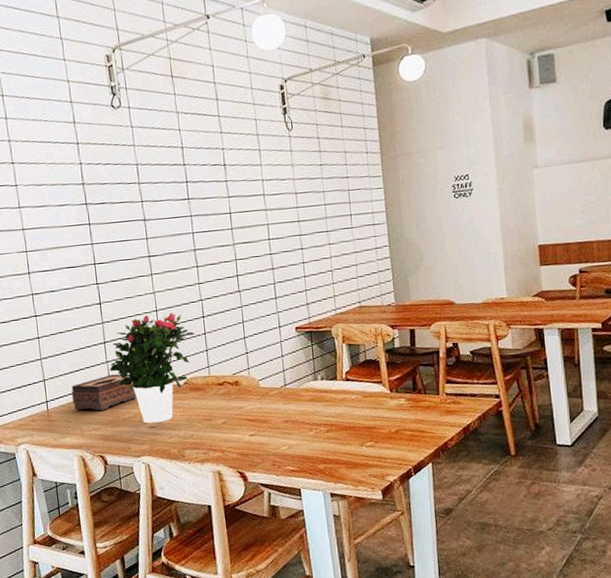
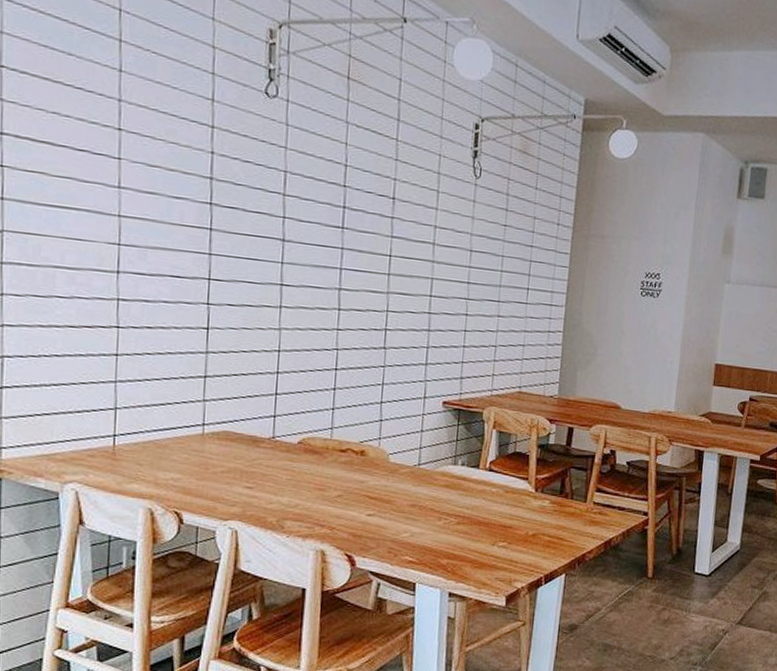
tissue box: present [71,374,137,411] -> none [149,416,236,458]
potted flower: present [109,312,195,424] -> none [205,353,322,484]

